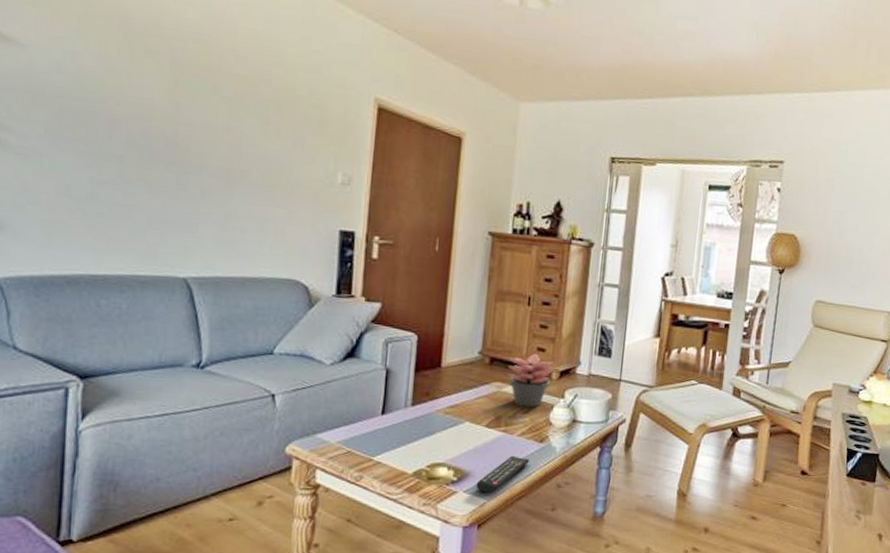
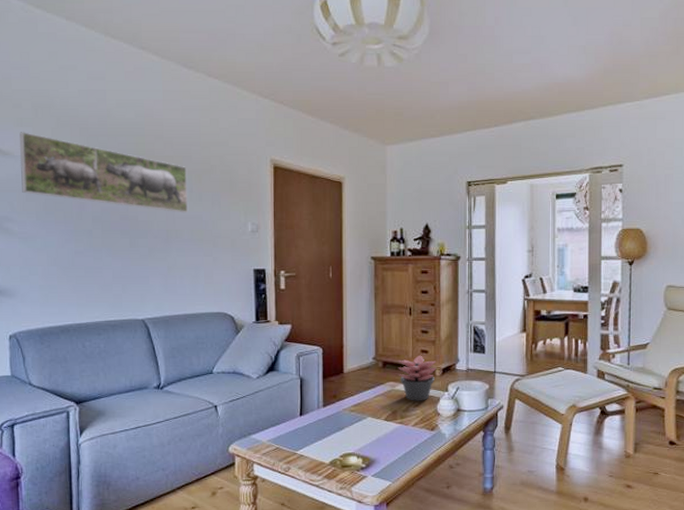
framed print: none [27,13,263,151] -> present [19,132,188,213]
remote control: present [476,455,530,494] -> none [382,443,425,477]

